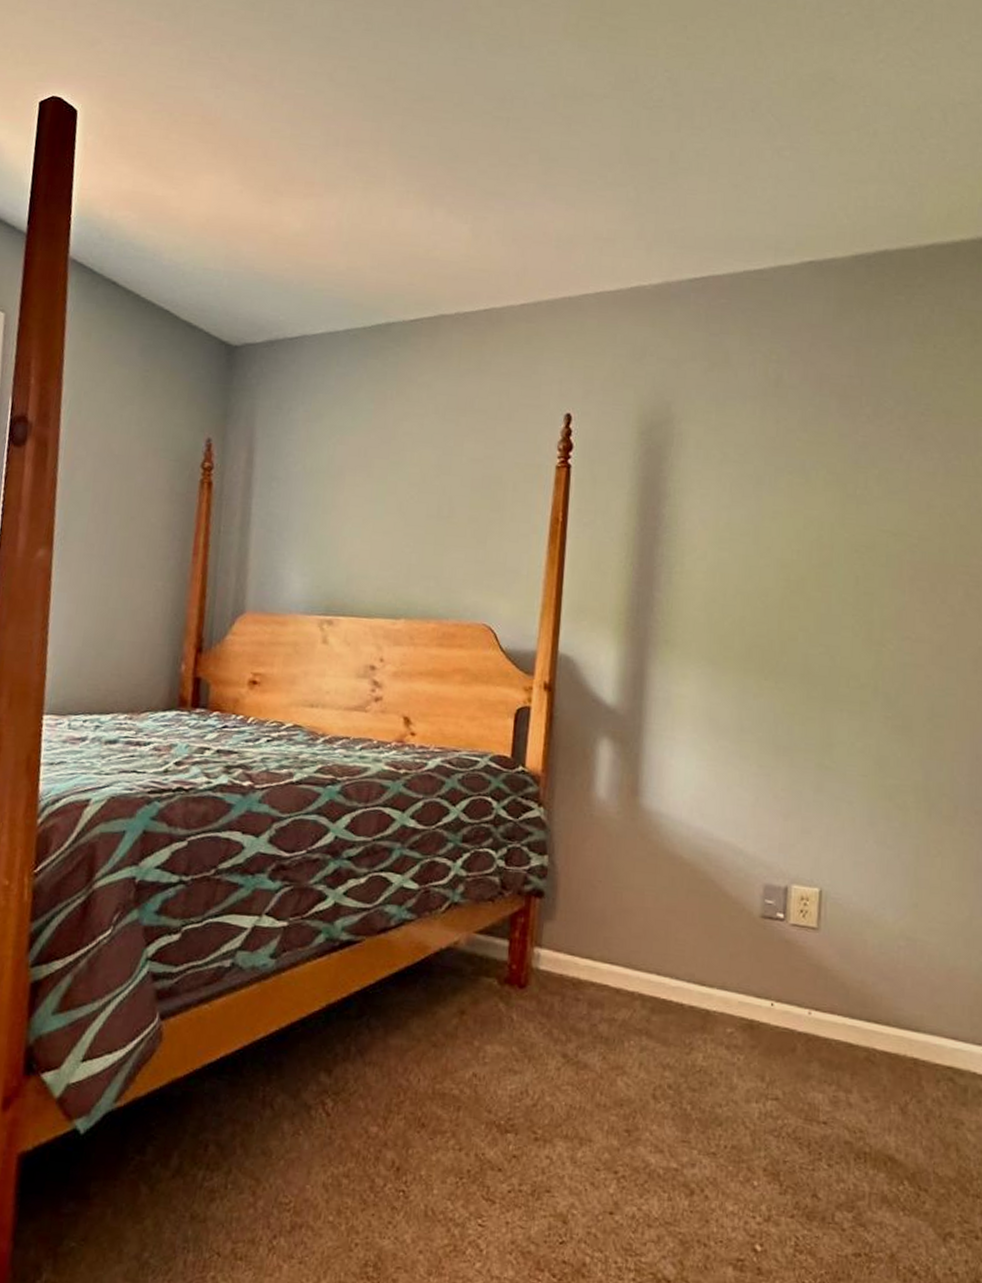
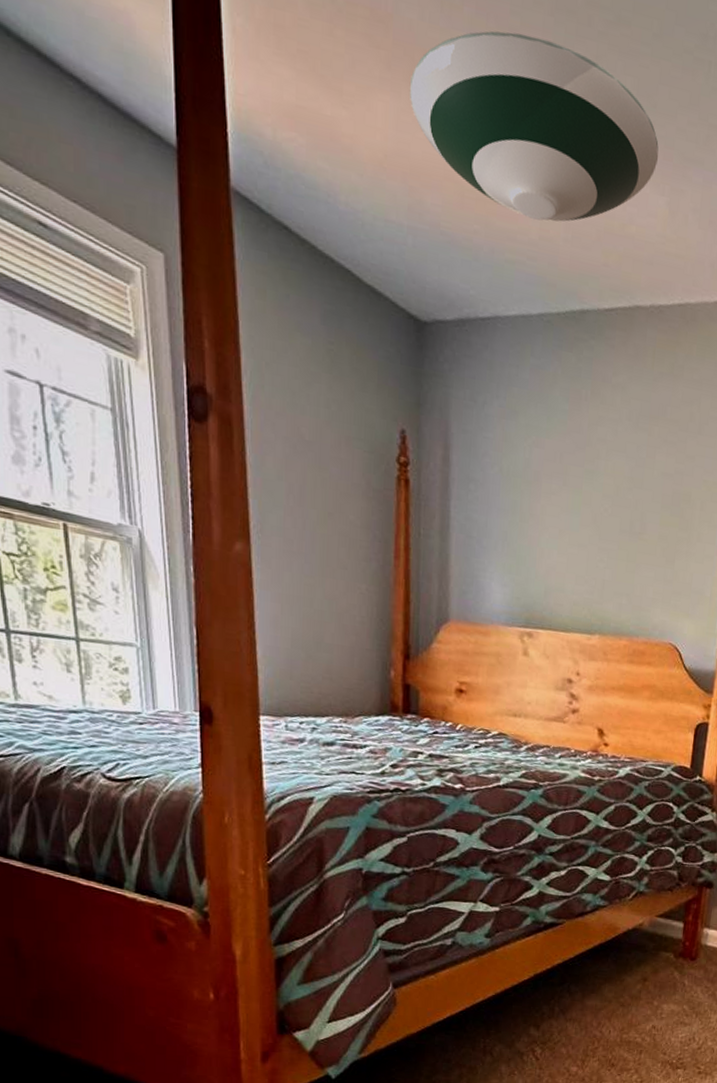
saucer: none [231,117,462,255] -> present [409,31,659,222]

